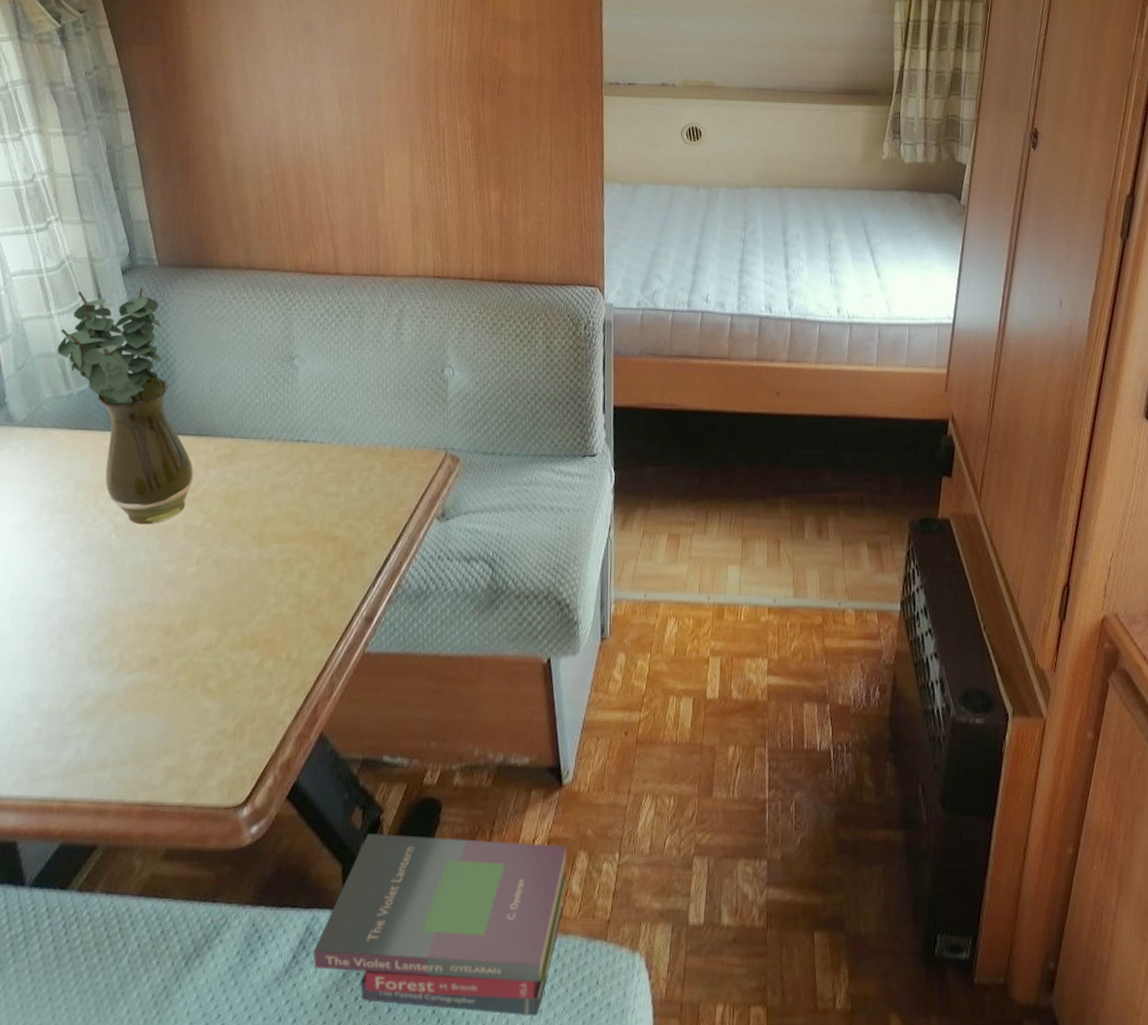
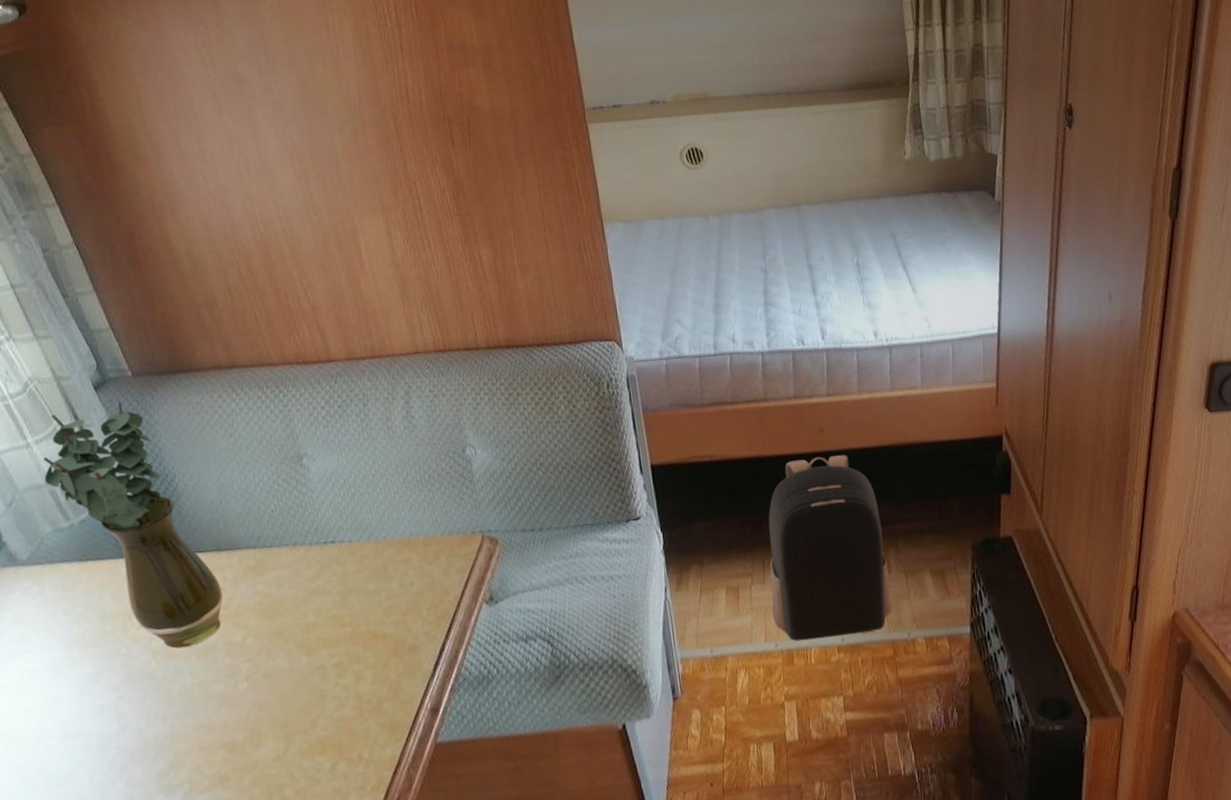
backpack: none [709,418,826,597] -> present [768,455,892,641]

